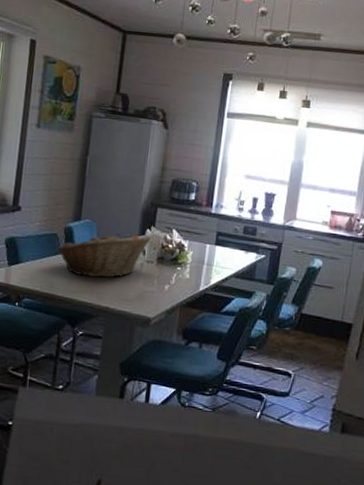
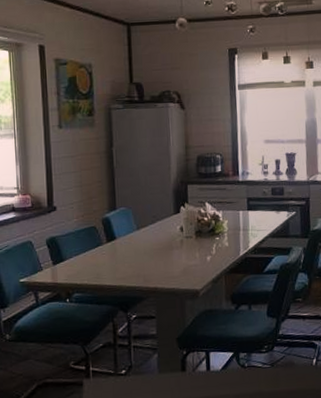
fruit basket: present [56,233,152,278] -> none [97,211,187,262]

